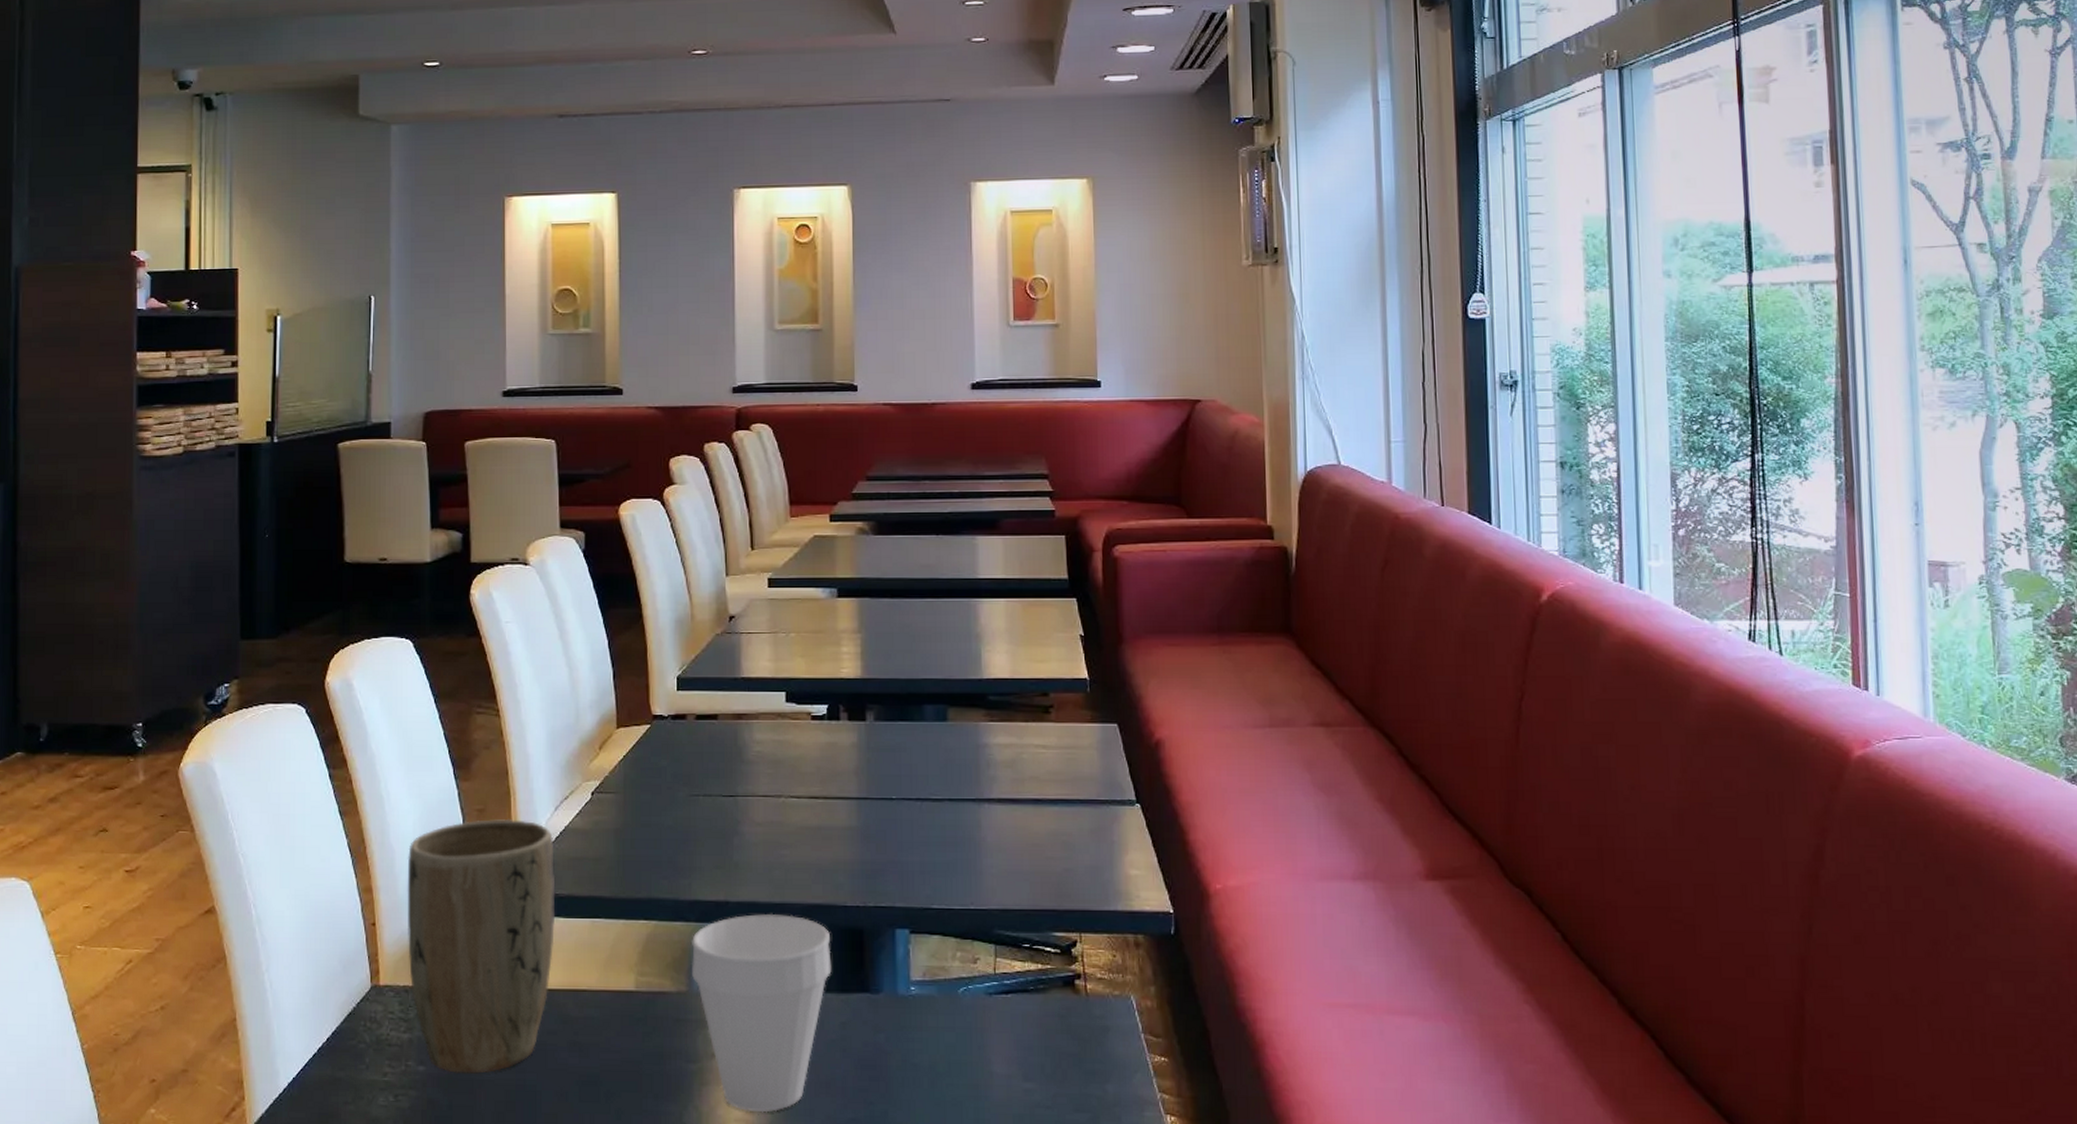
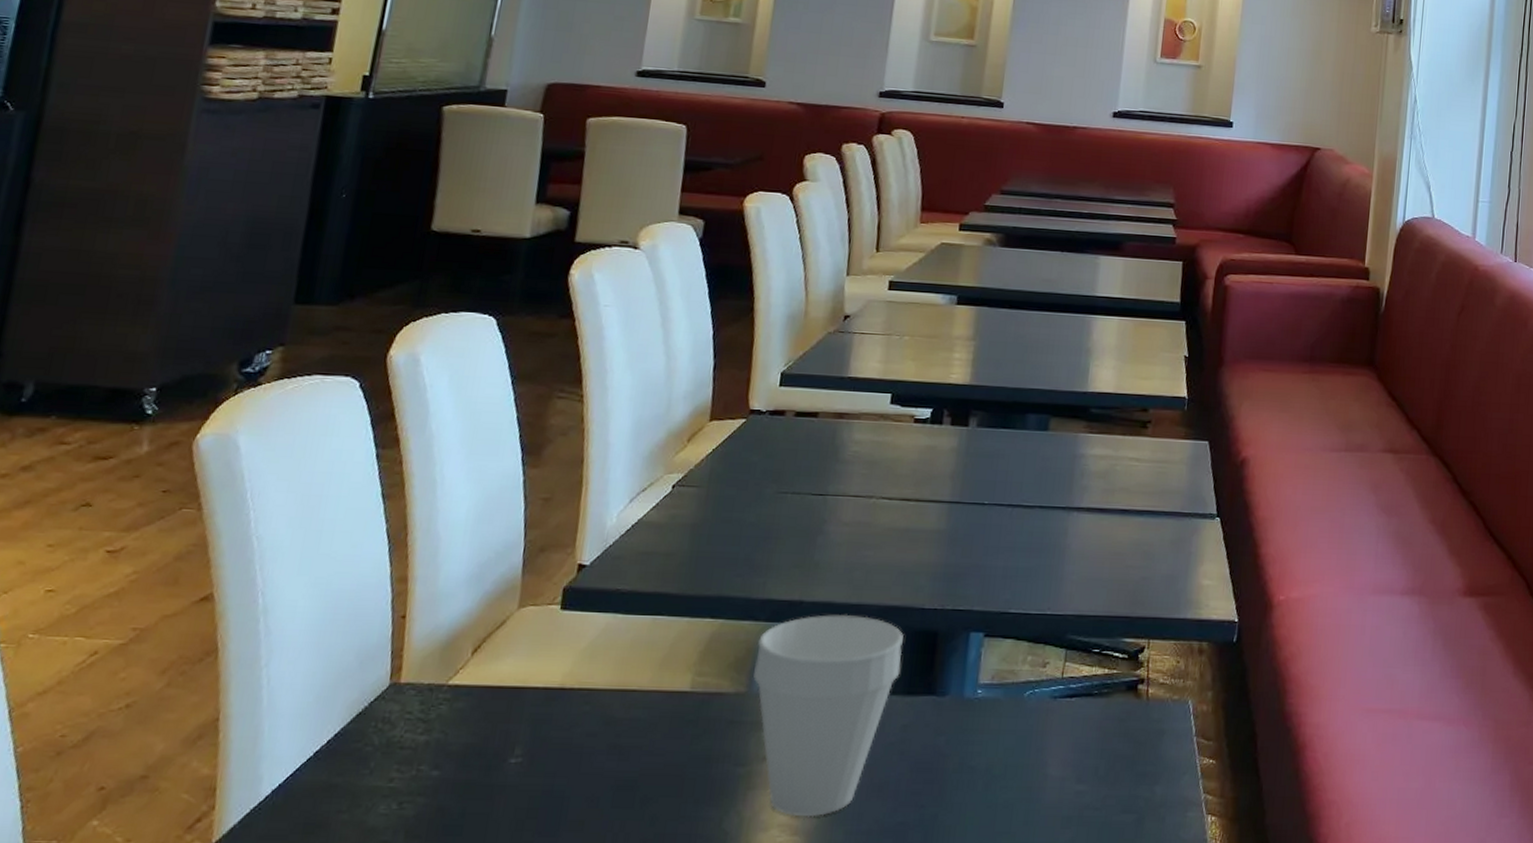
plant pot: present [407,818,556,1074] -> none [436,509,624,779]

